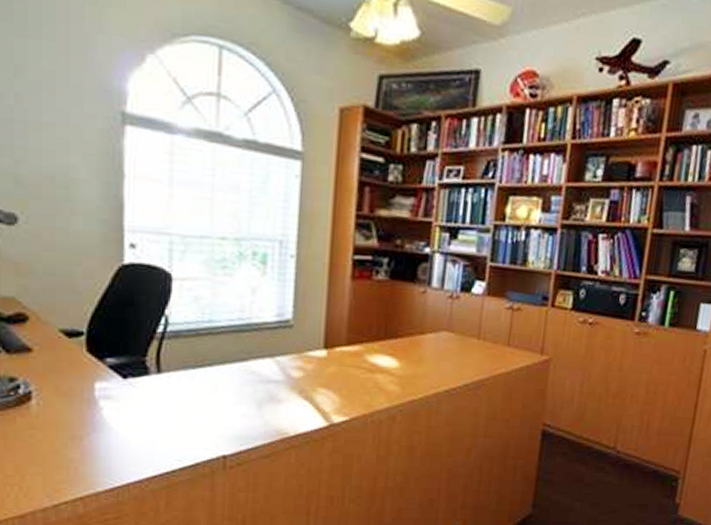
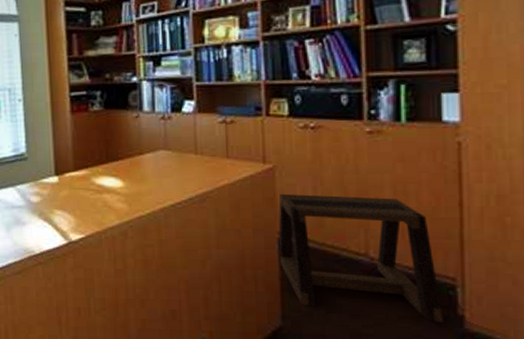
stool: none [538,386,668,509] -> present [278,193,443,322]

